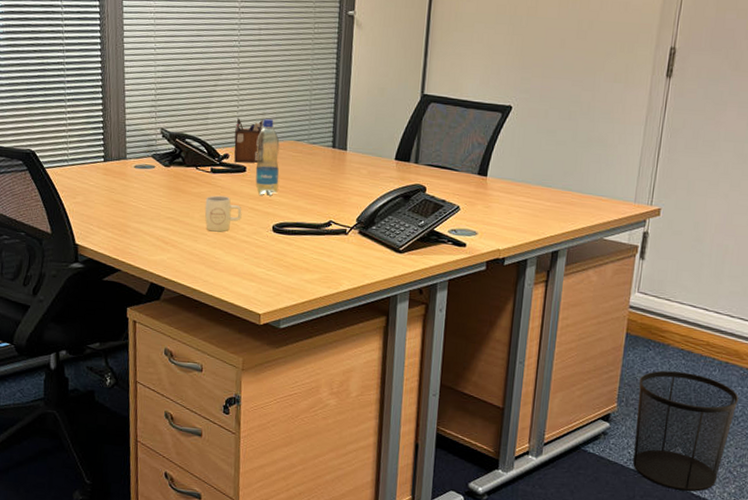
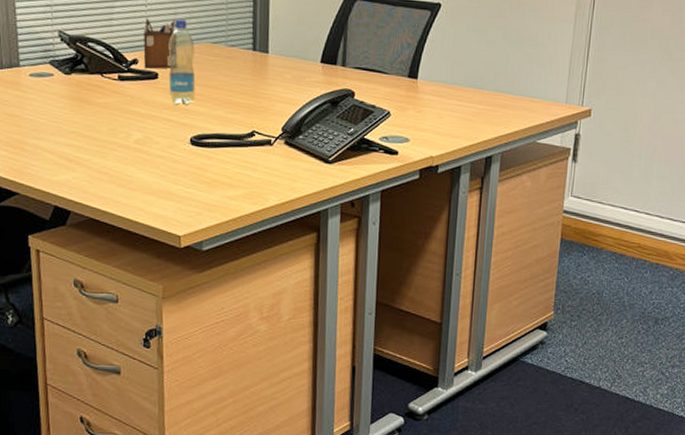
mug: present [204,195,242,232] -> none [113,105,156,147]
waste bin: present [633,370,739,492] -> none [570,275,670,395]

